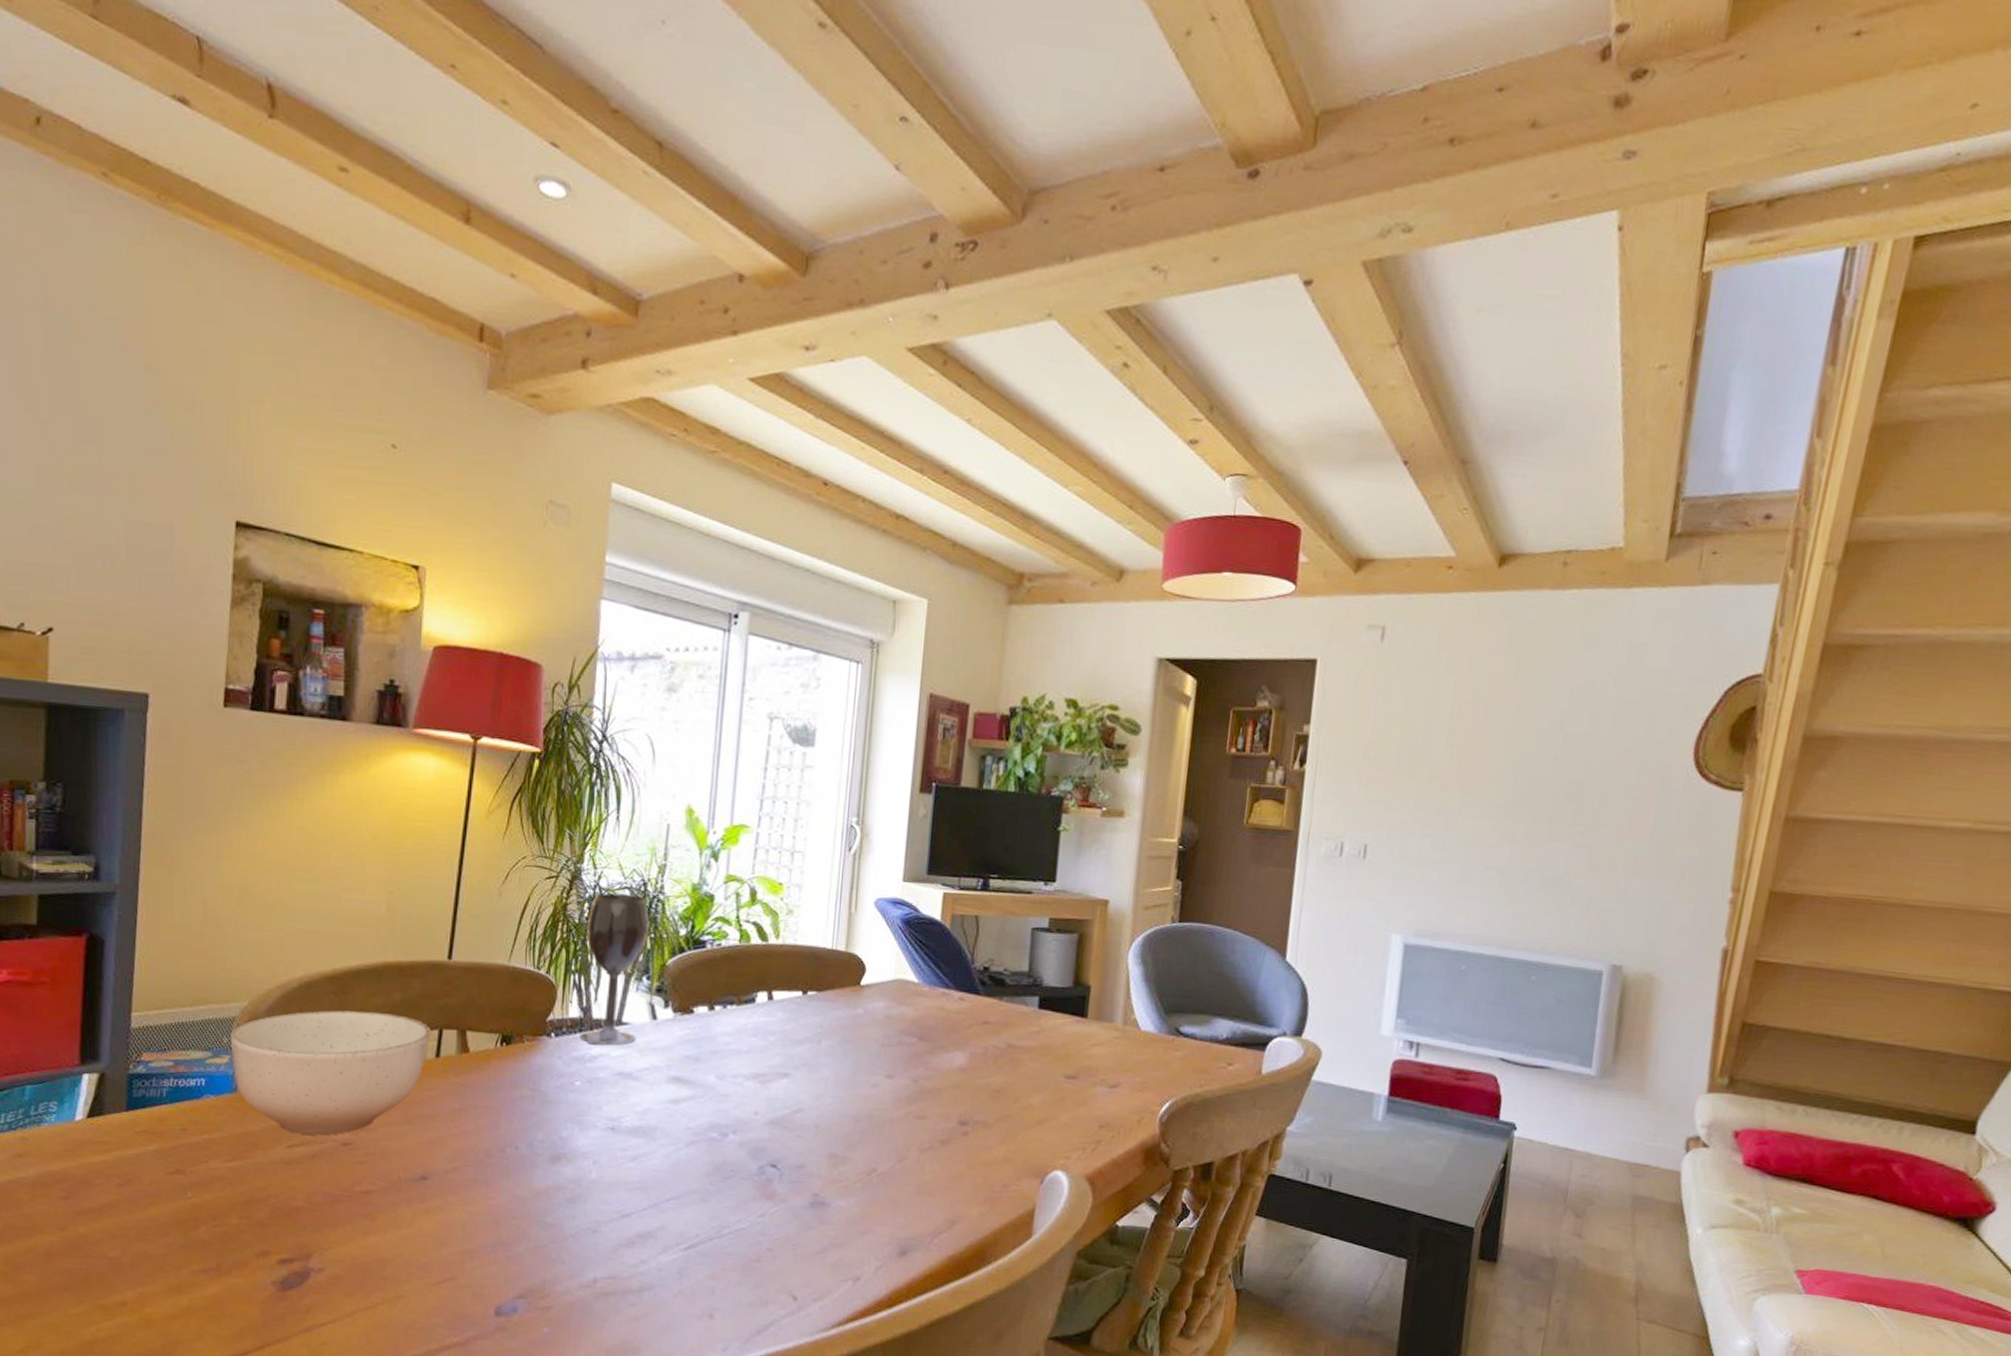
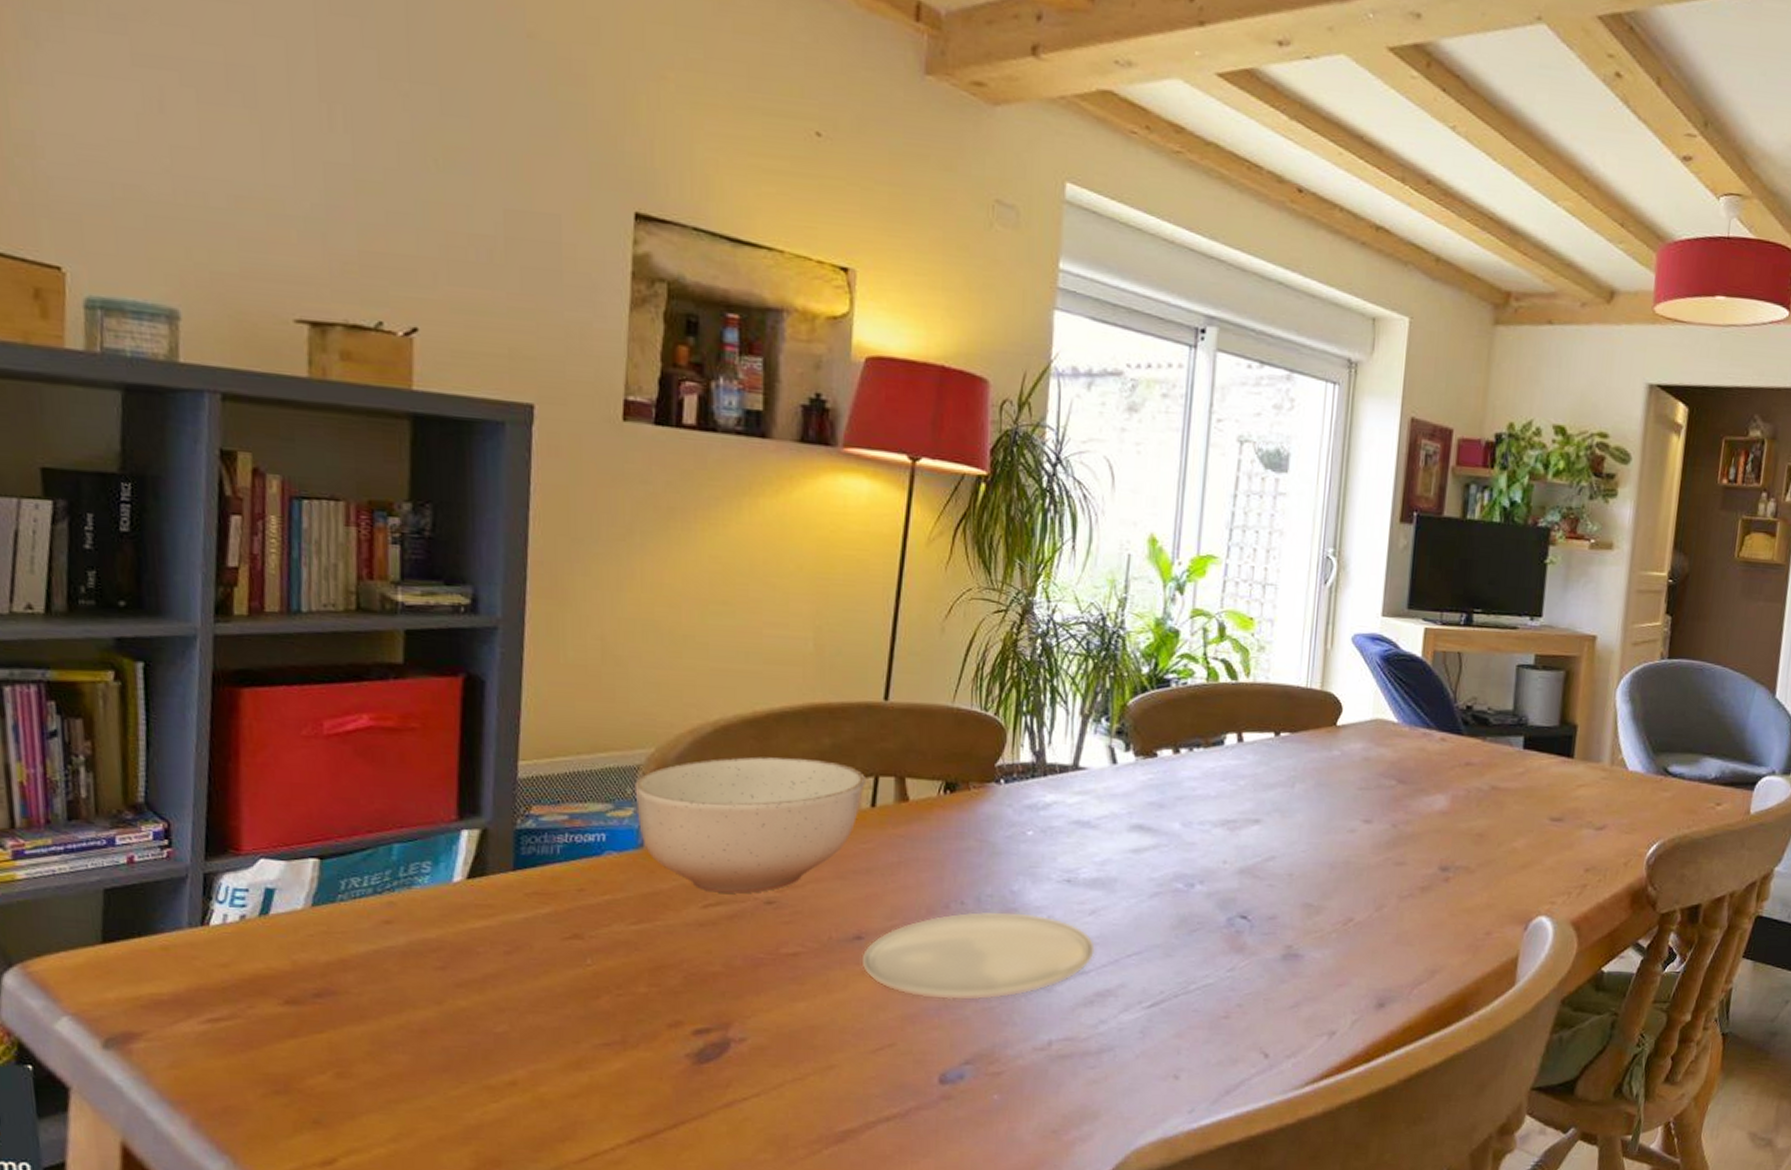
plate: none [426,1156,636,1238] -> present [861,912,1095,1000]
wine glass: present [580,893,649,1047] -> none [1032,628,1108,793]

